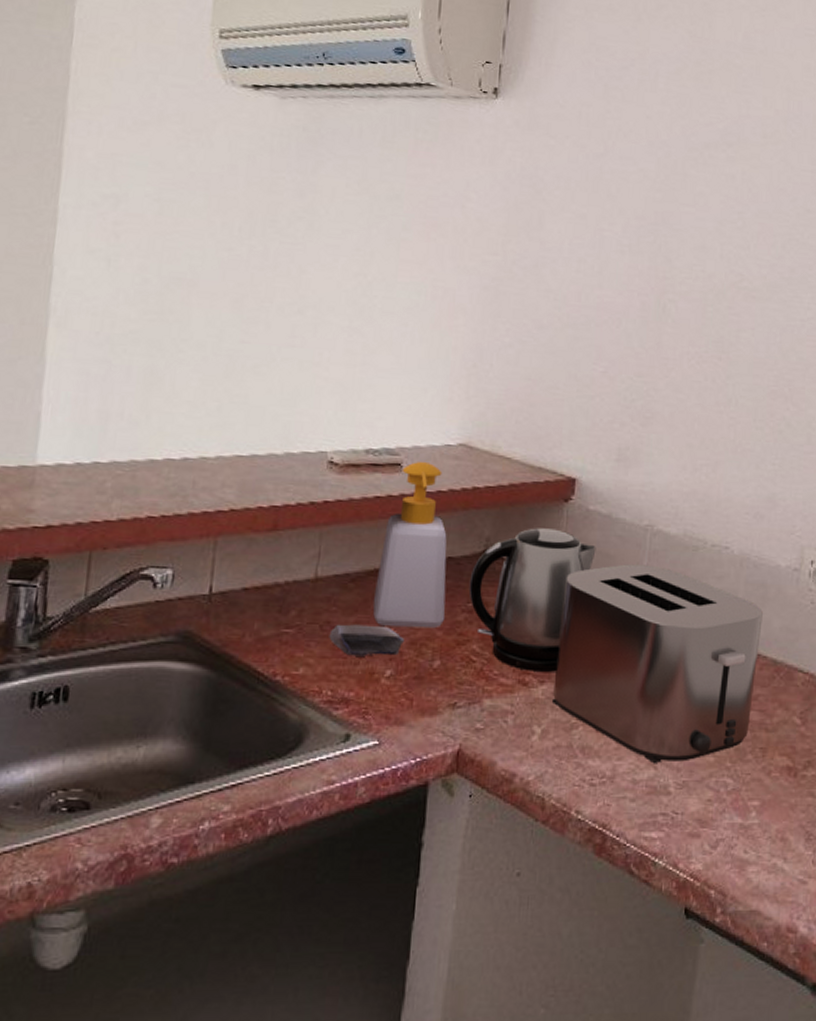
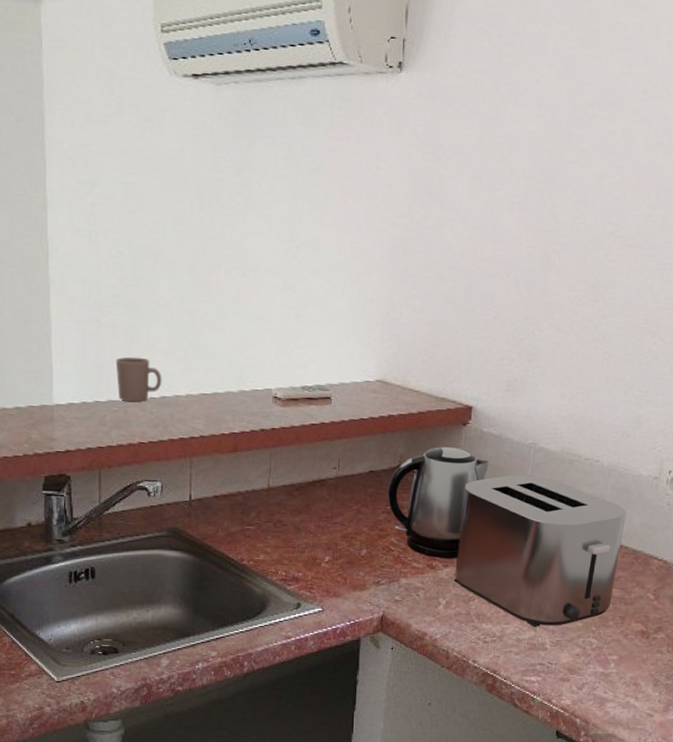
mug: none [125,407,186,464] -> present [115,356,162,402]
sponge: present [329,624,404,656] -> none [281,522,338,547]
soap bottle: present [372,461,447,629] -> none [313,395,370,526]

